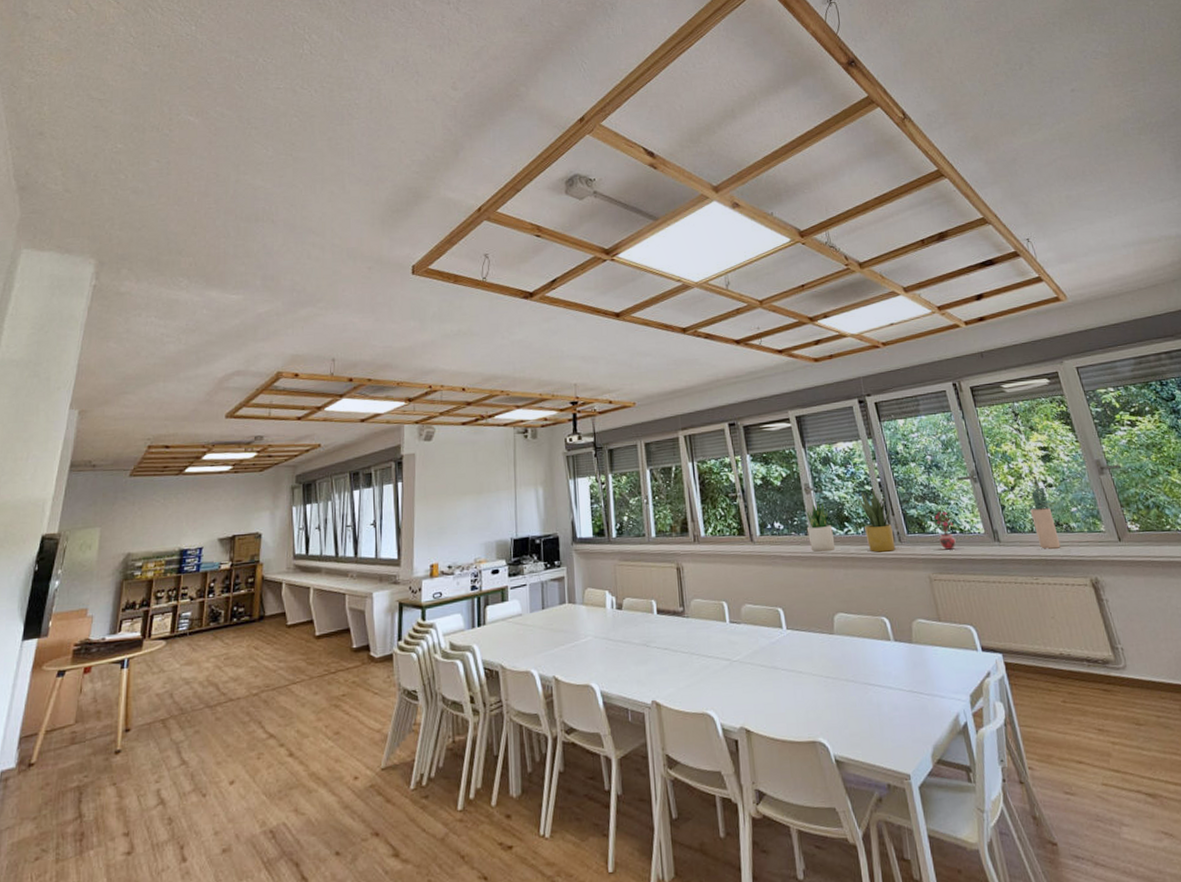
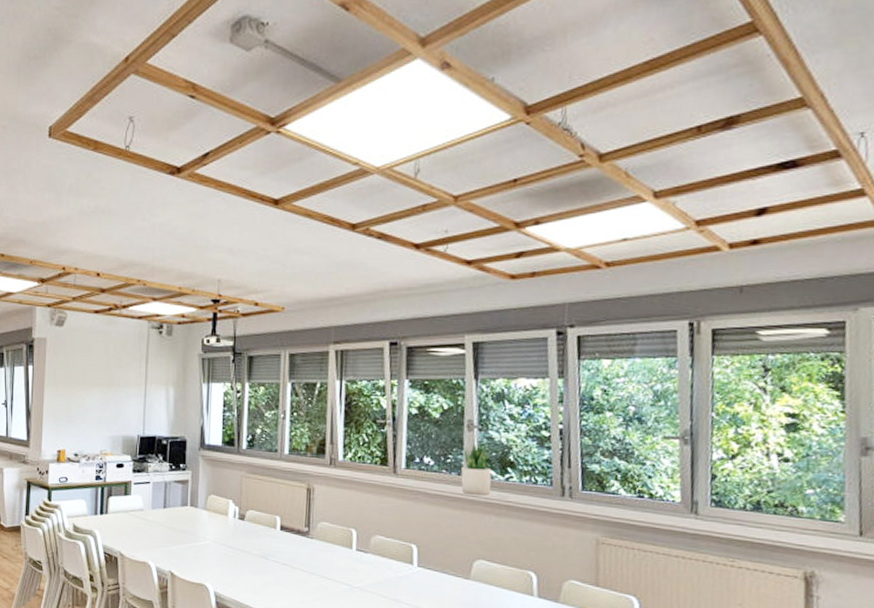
planter: present [856,489,896,553] -> none [528,435,570,506]
potted plant: present [933,511,956,550] -> none [616,471,644,515]
vase: present [1030,481,1061,549] -> none [748,452,779,533]

